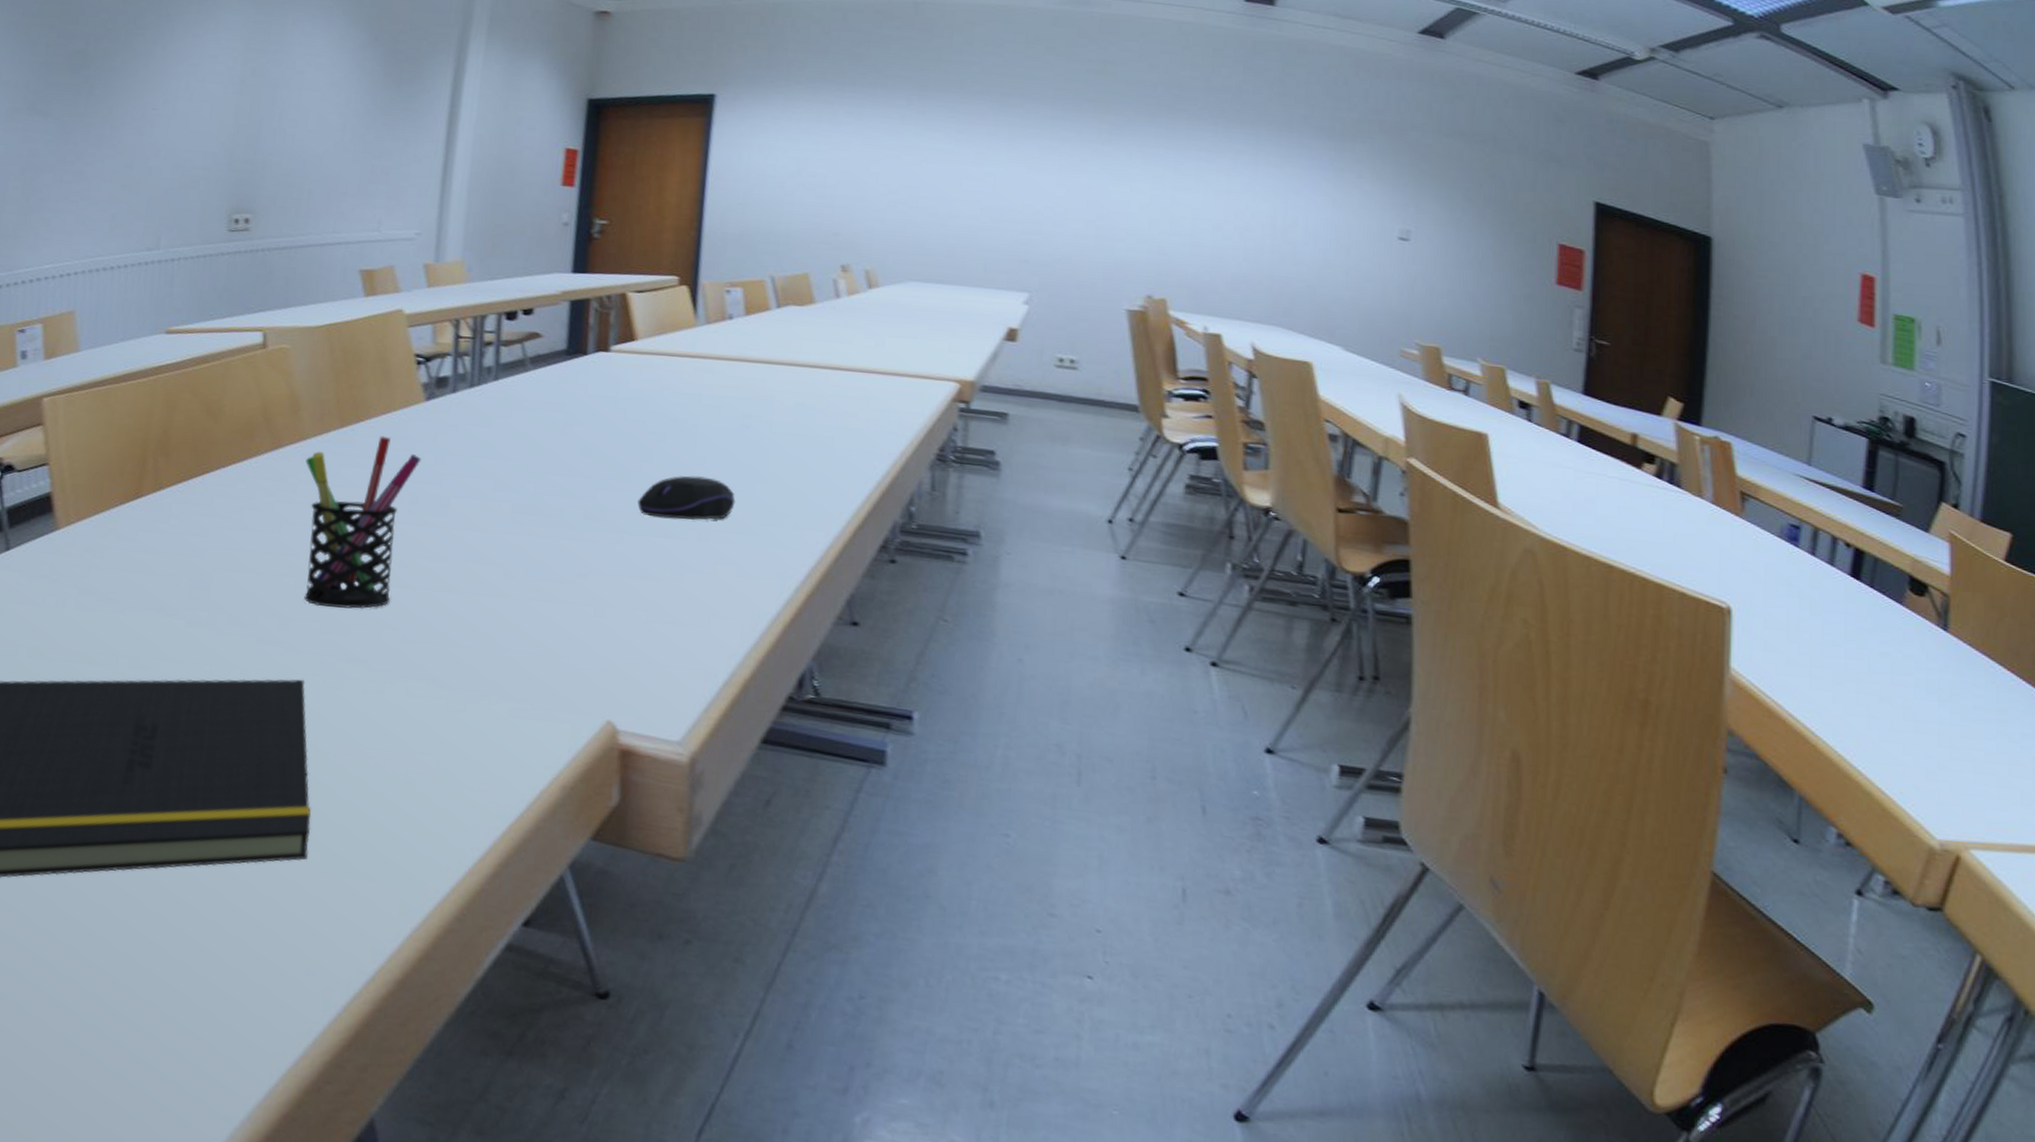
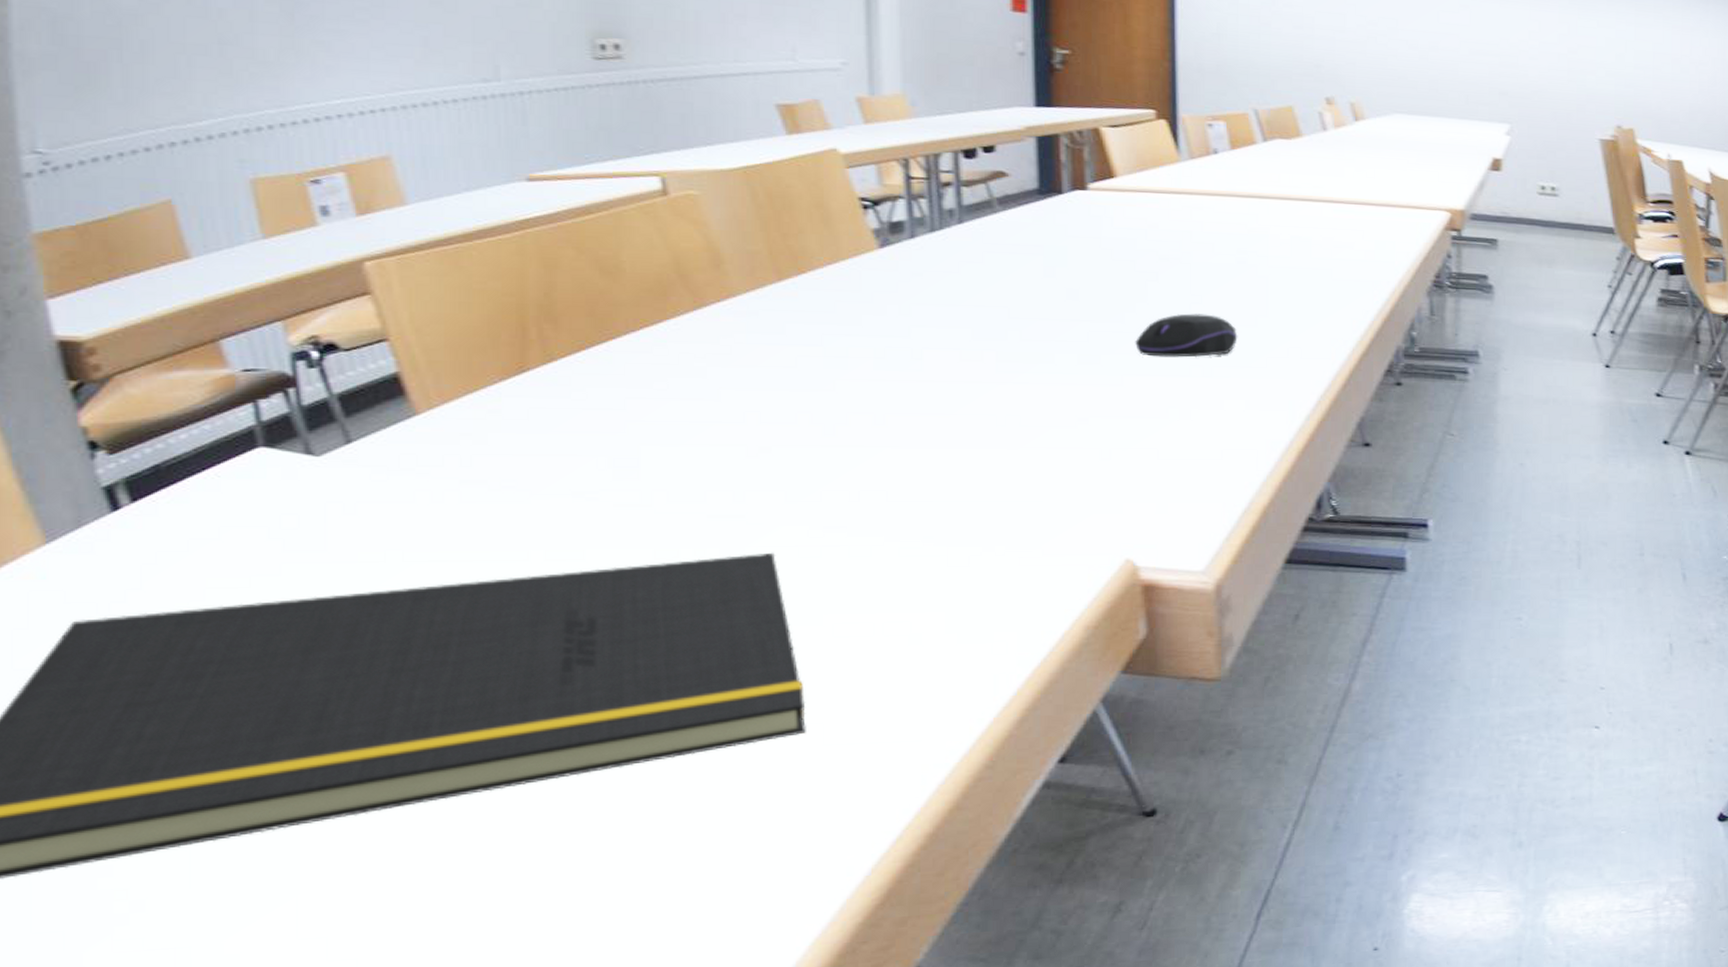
pen holder: present [304,436,422,610] -> none [740,288,883,475]

